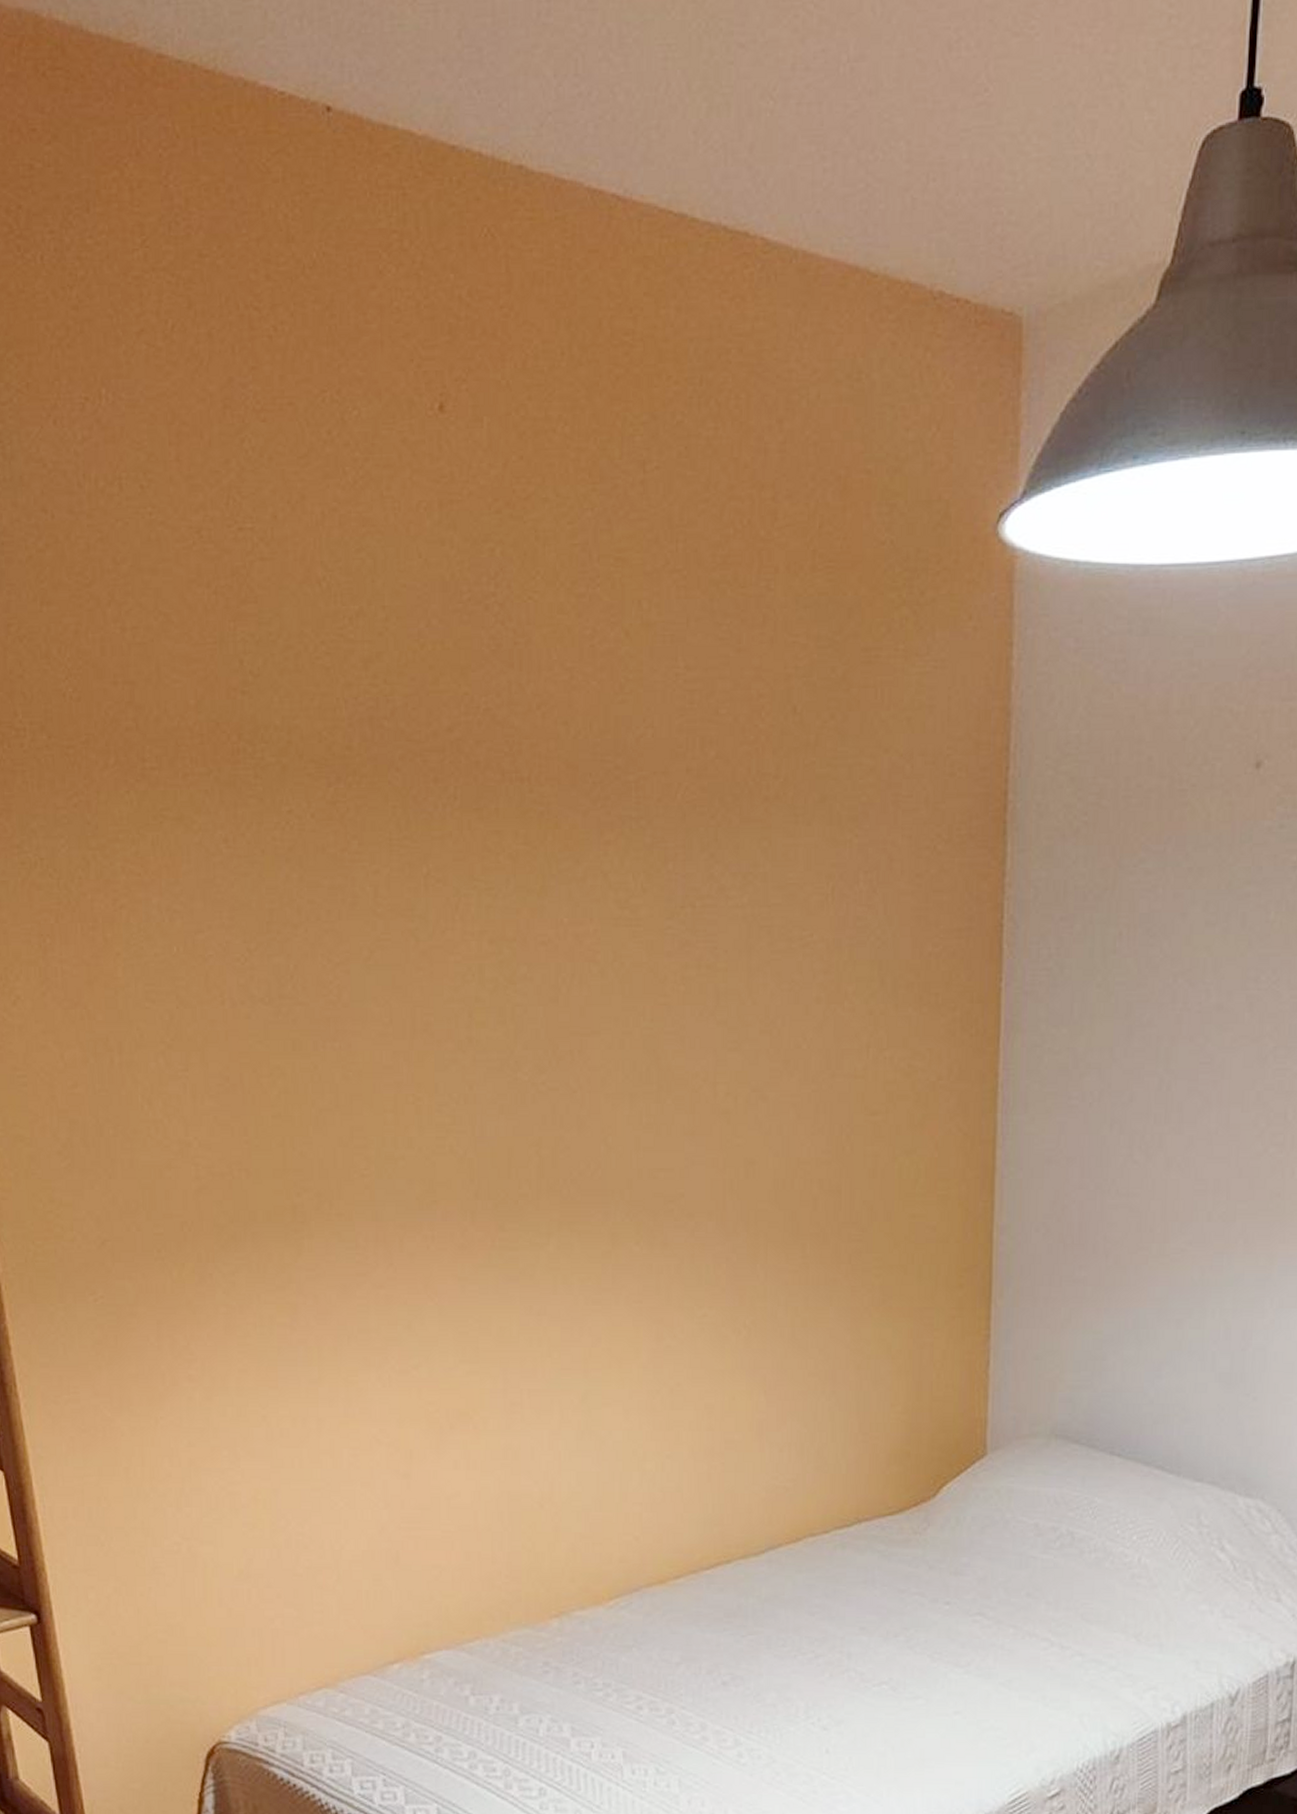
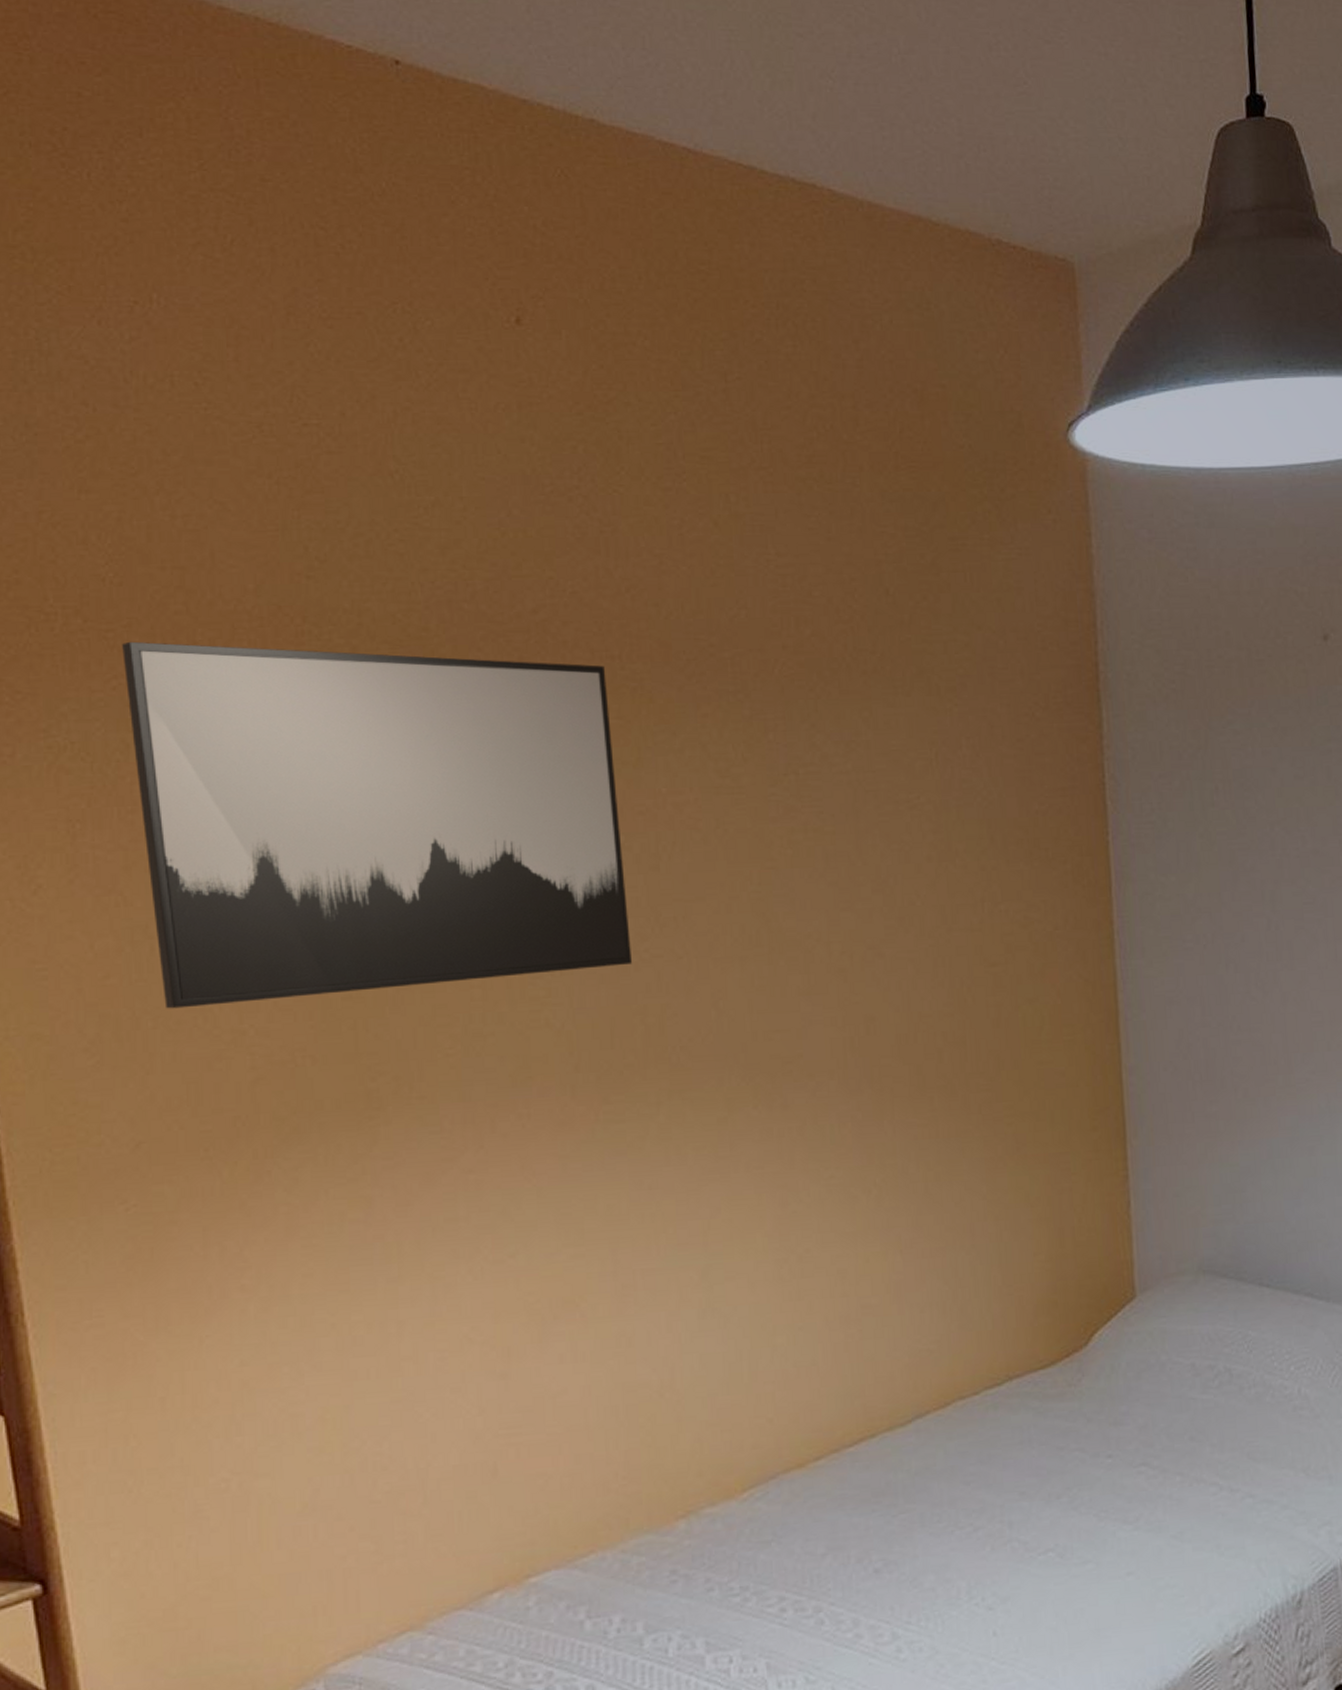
wall art: none [81,758,531,1119] -> present [122,641,633,1009]

